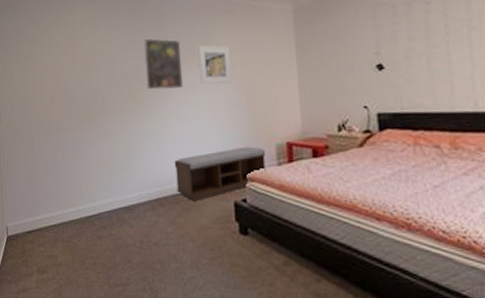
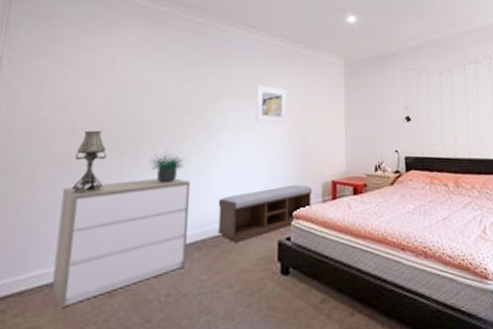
dresser: none [54,141,153,245] -> present [51,178,190,309]
table lamp: none [58,101,82,156] -> present [70,130,106,195]
potted plant: none [112,117,141,146] -> present [148,152,185,183]
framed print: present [142,38,184,90] -> none [196,72,240,125]

